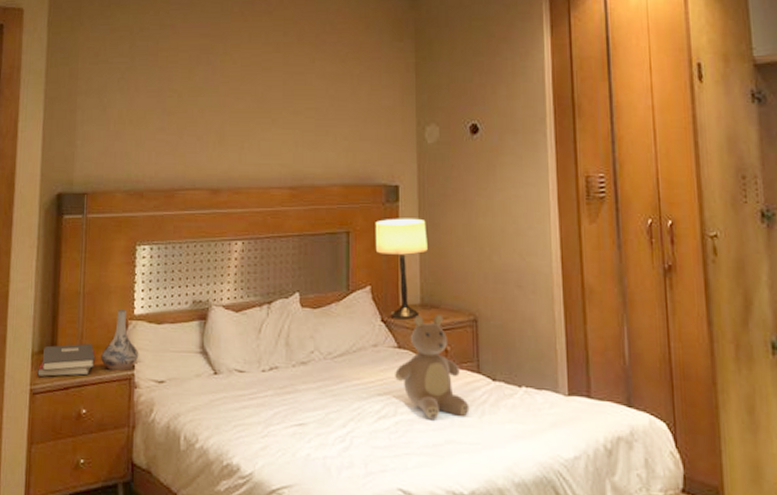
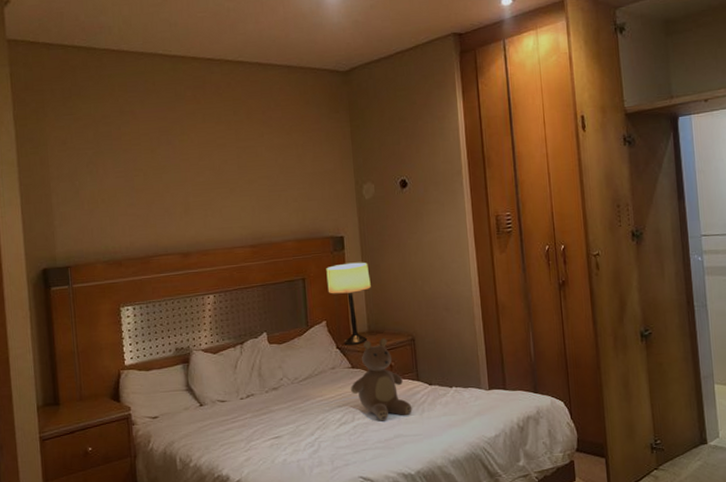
hardback book: present [36,343,96,378] -> none [43,393,95,426]
decorative vase: present [101,308,139,372] -> none [100,361,134,414]

